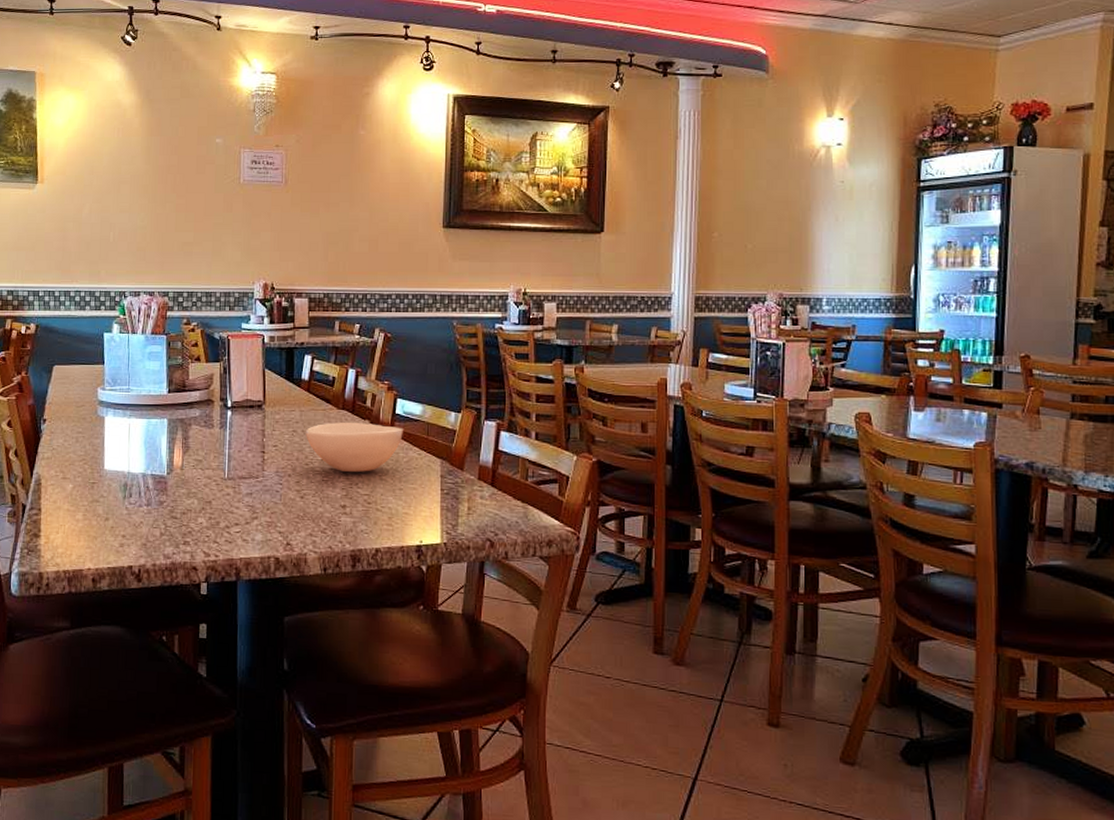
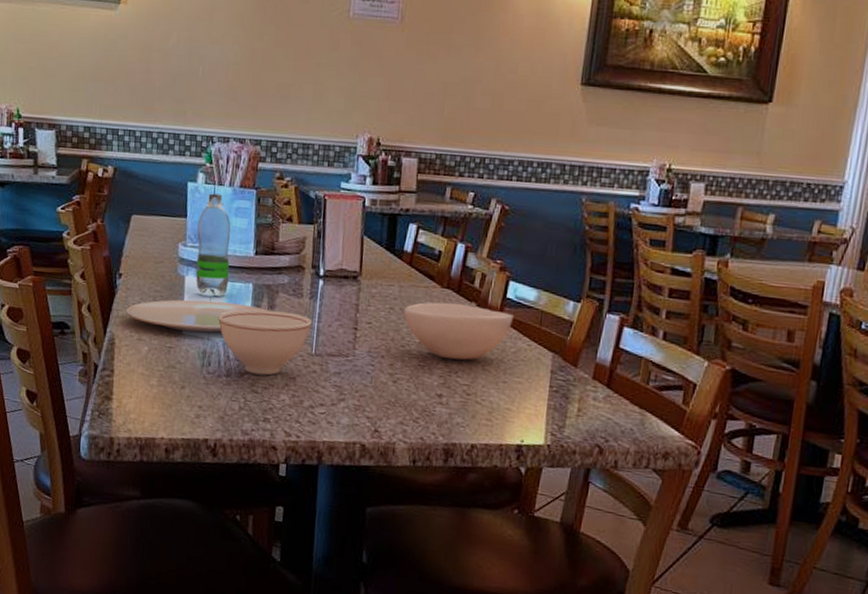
plate: none [51,437,181,467] -> present [126,299,266,333]
bottle: none [114,341,145,434] -> present [195,193,231,297]
bowl: none [136,441,224,502] -> present [217,309,313,376]

